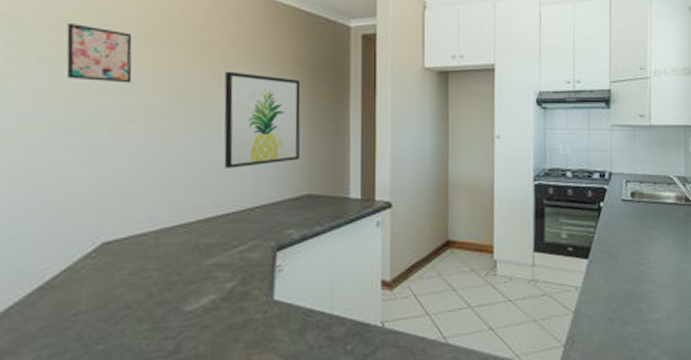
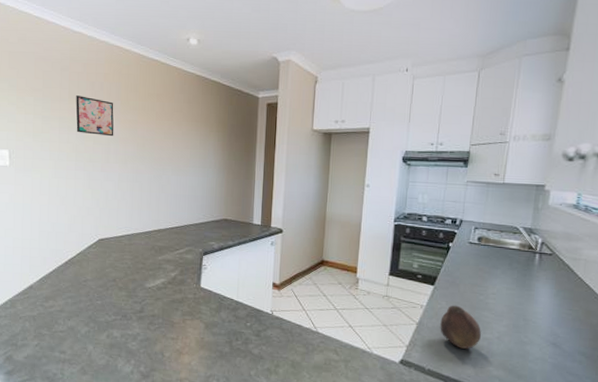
wall art: present [224,71,301,168] -> none [170,129,222,198]
fruit: none [600,281,648,338] -> present [440,305,481,349]

